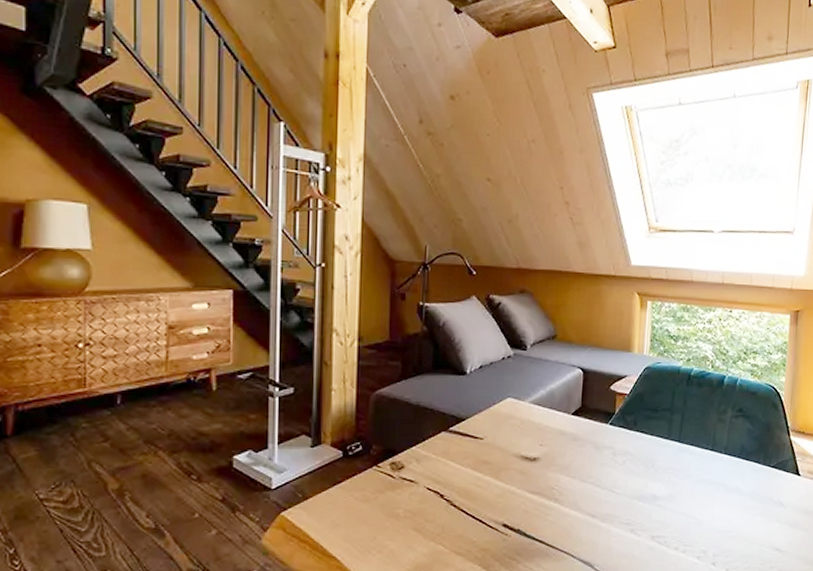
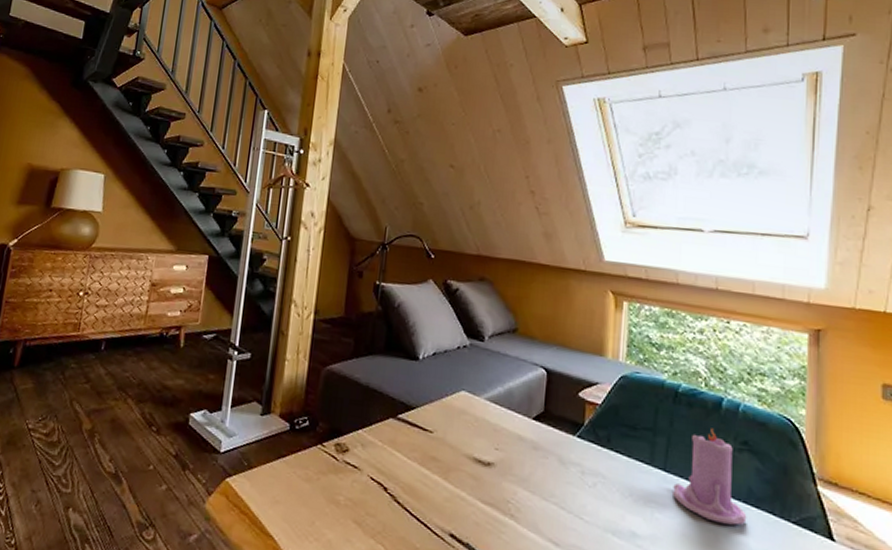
candle: none [685,402,740,477] -> present [673,428,747,525]

